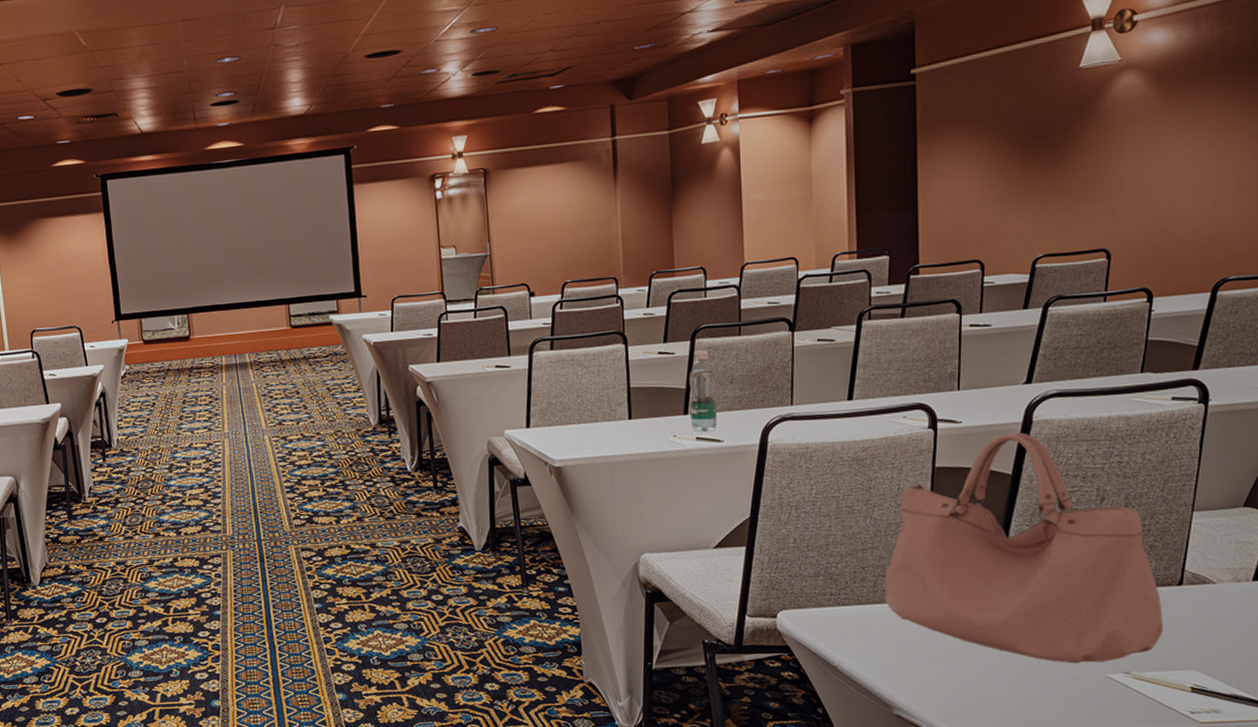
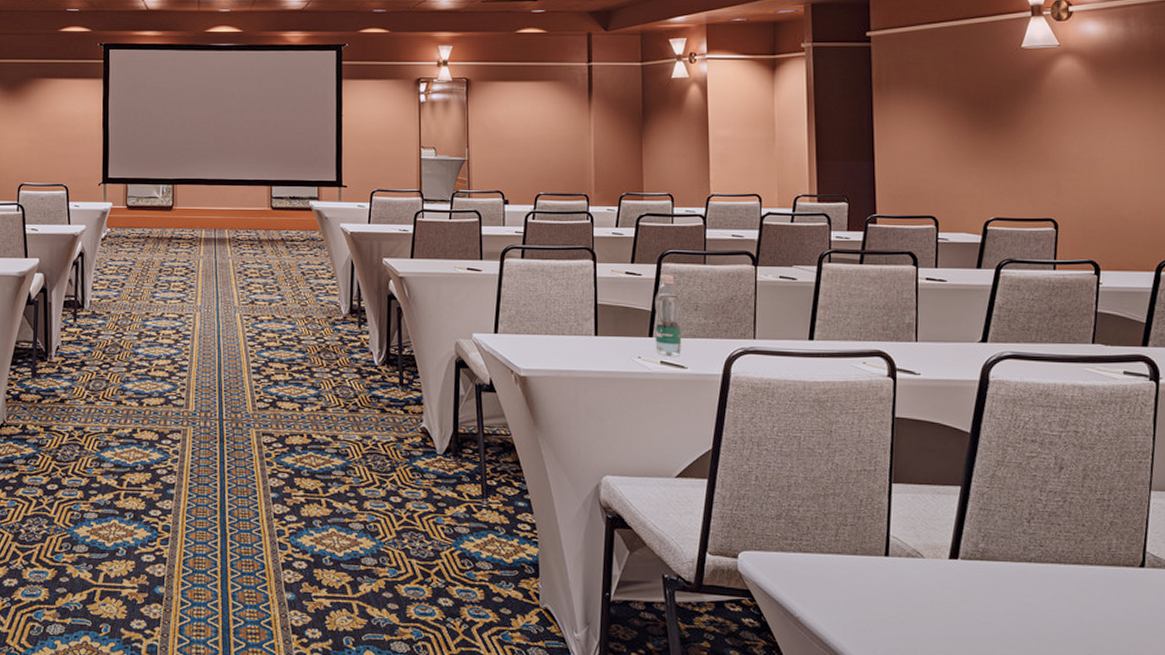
handbag: present [885,432,1163,664] -> none [847,390,1128,642]

